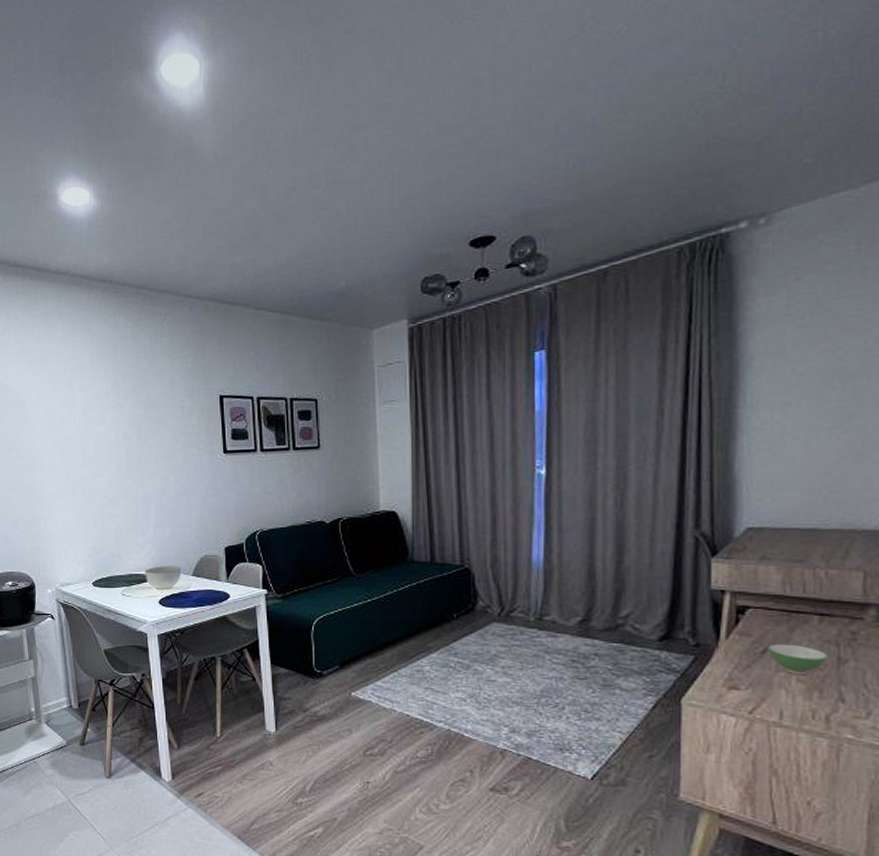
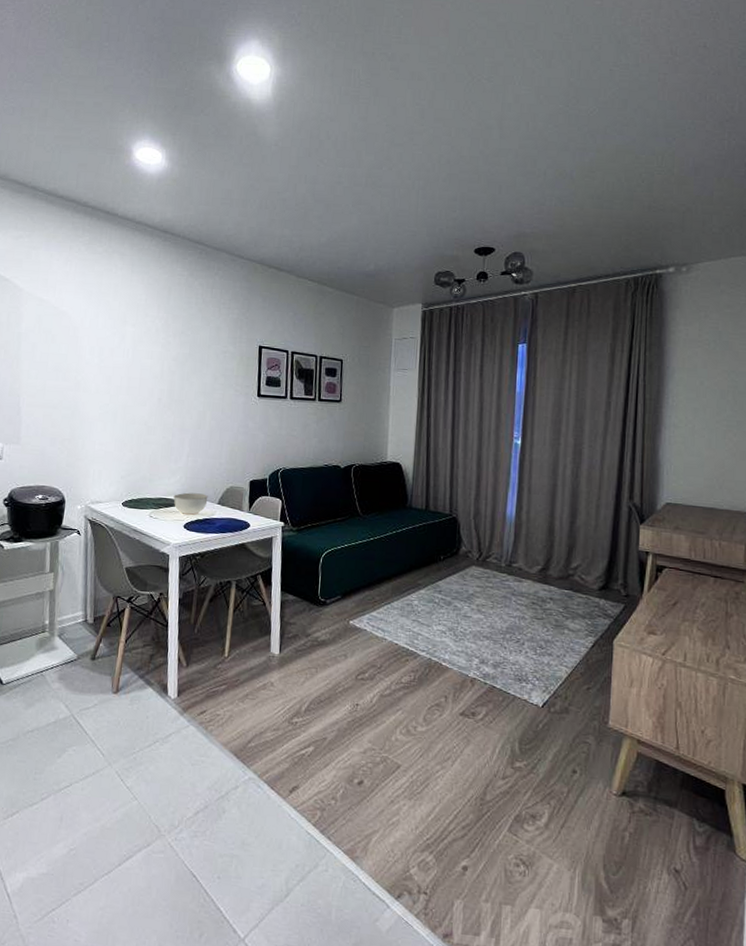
bowl: present [767,643,829,675] -> none [677,598,720,625]

